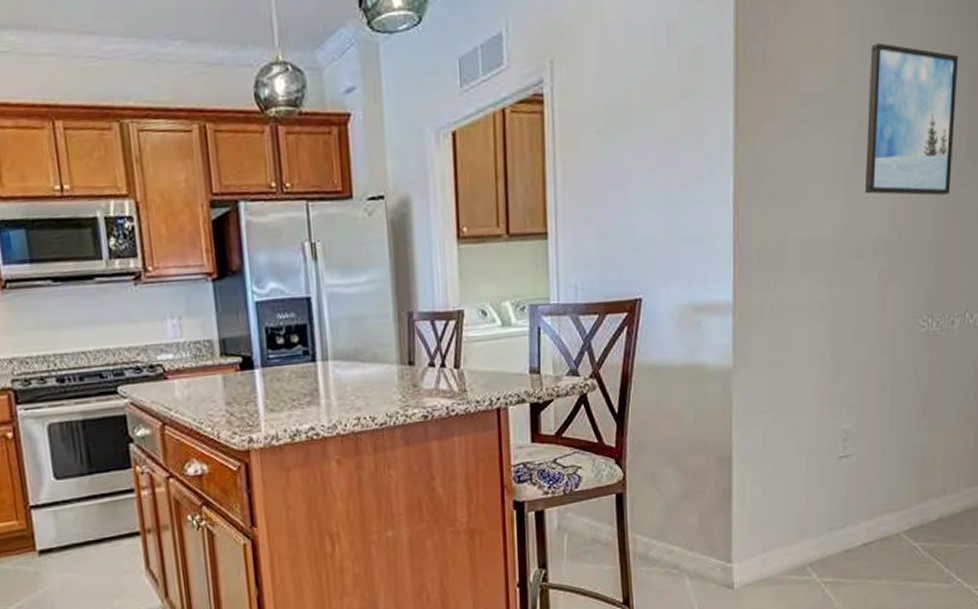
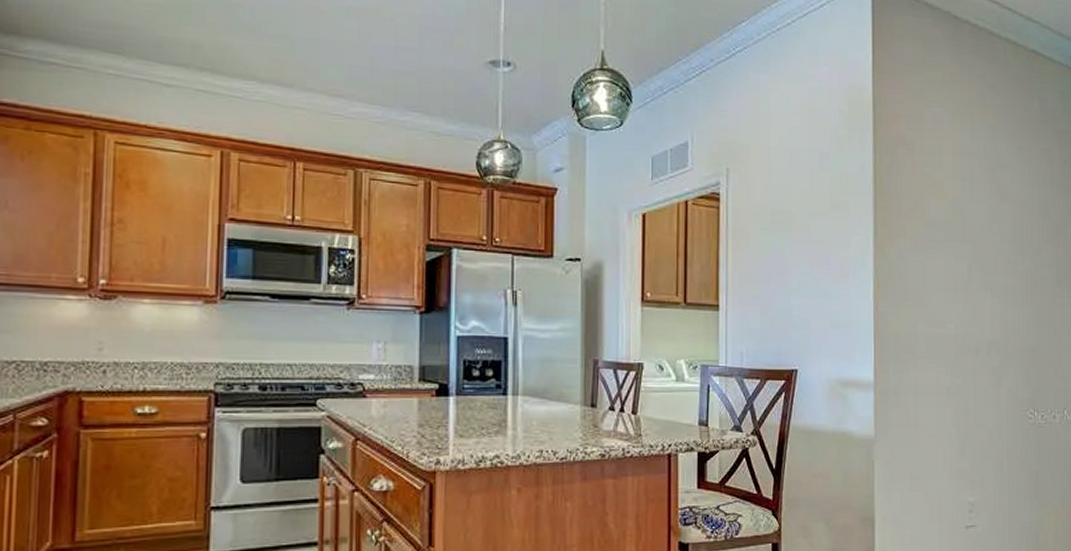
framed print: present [865,43,959,196] -> none [978,189,1046,312]

